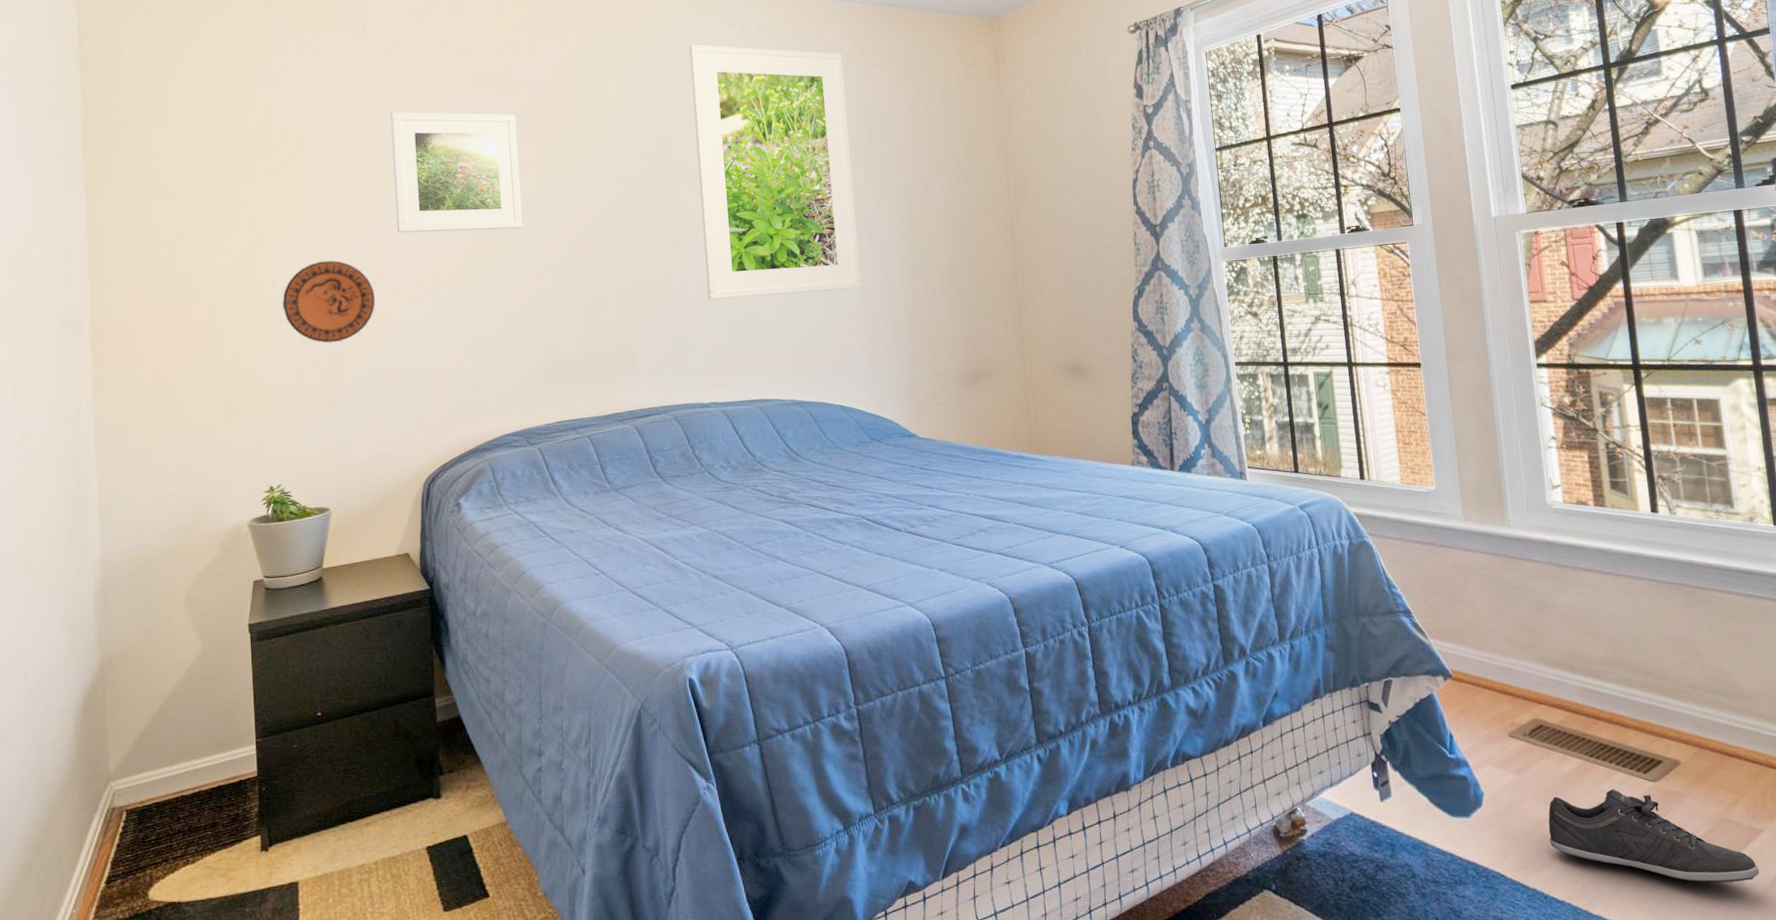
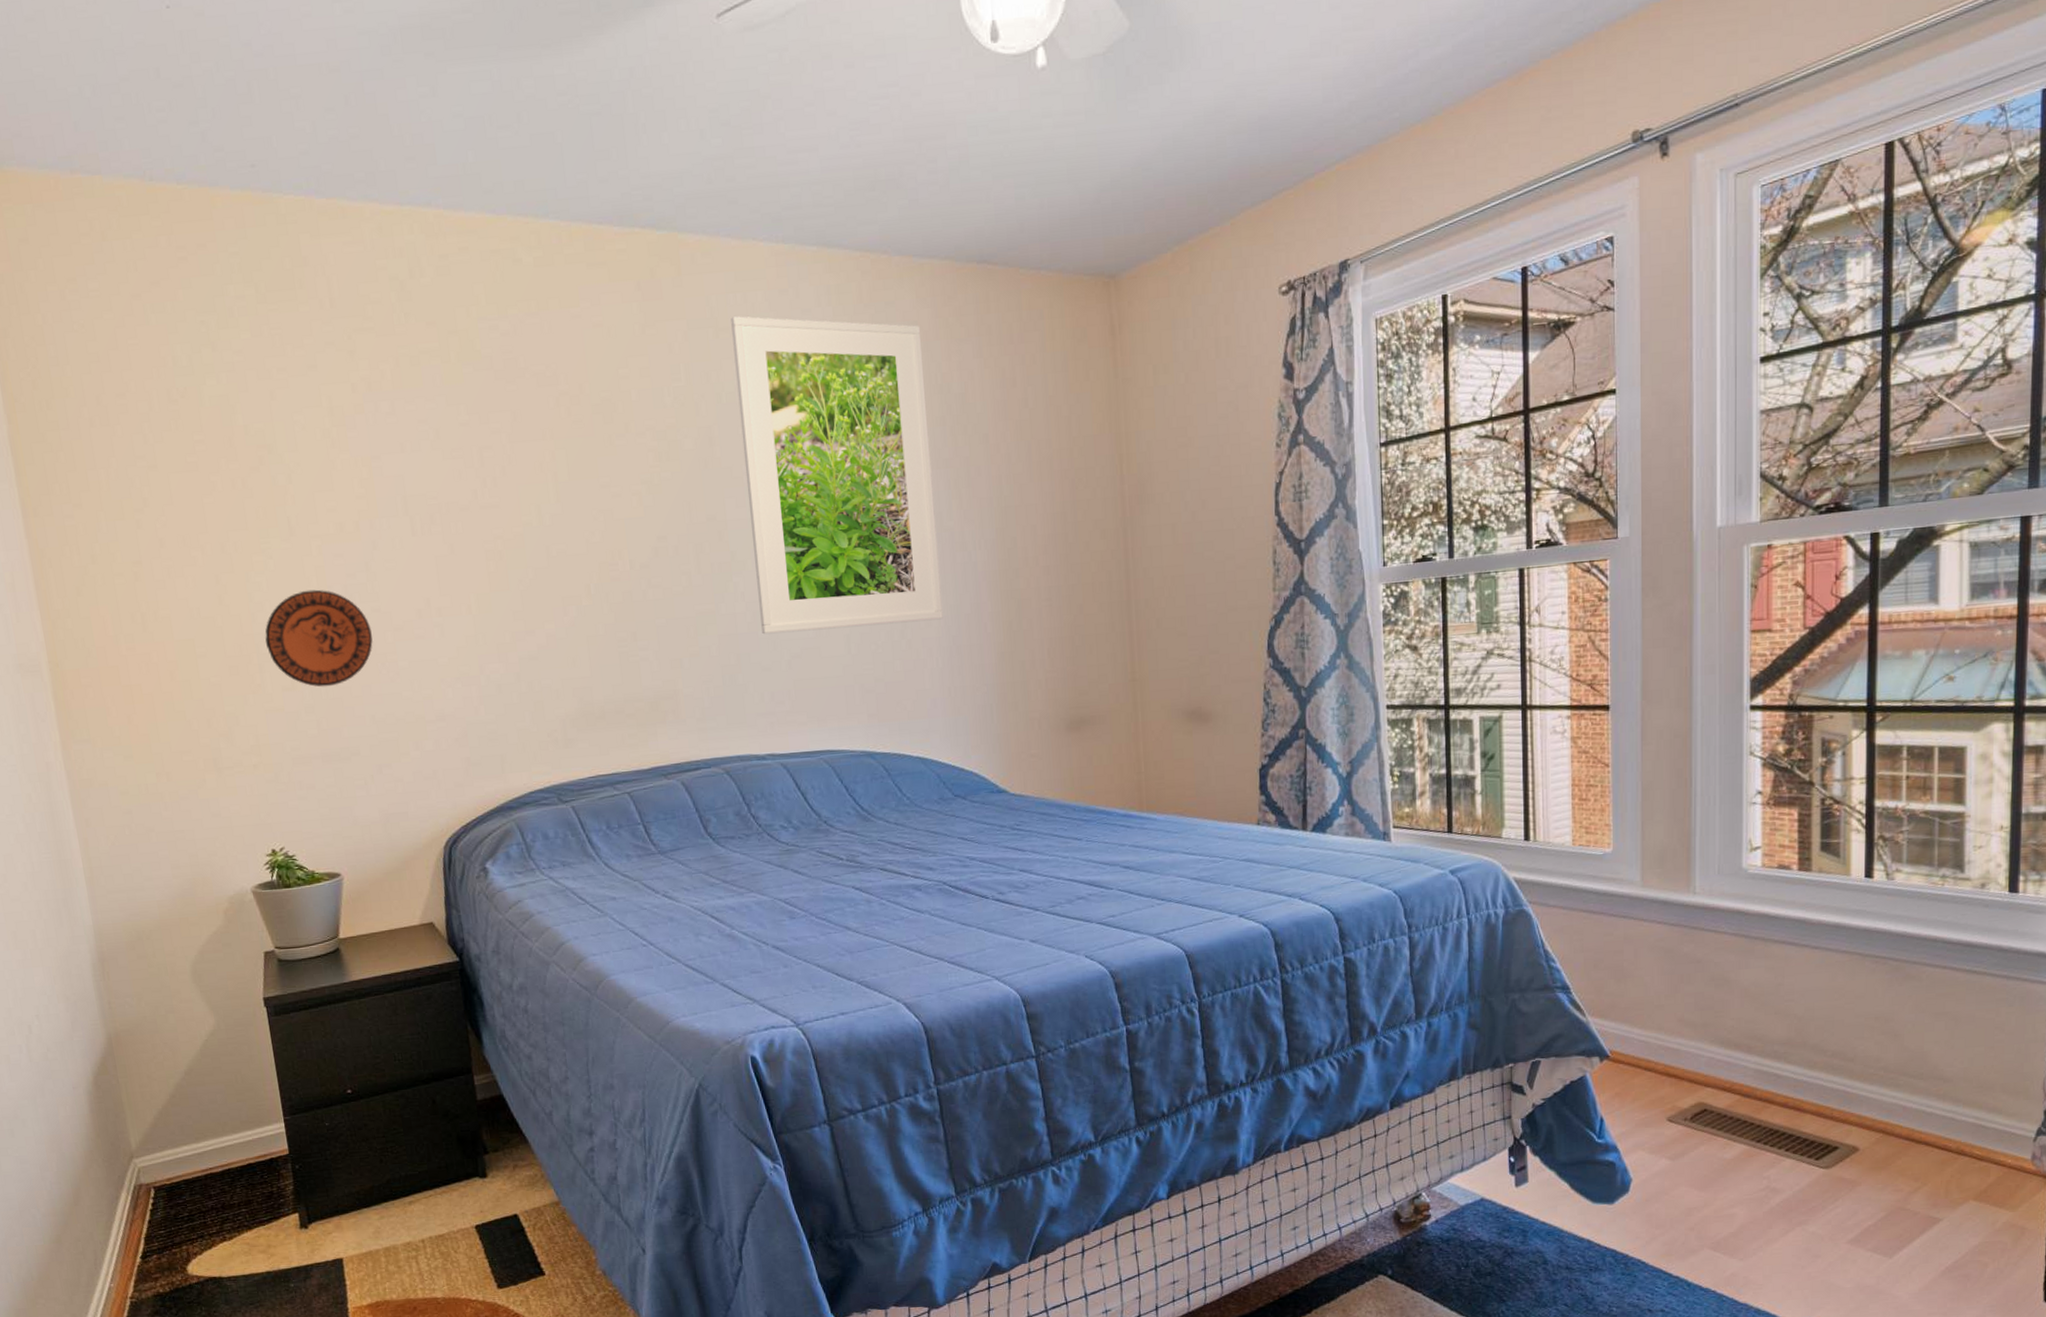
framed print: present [390,111,523,233] -> none [372,406,539,557]
shoe: present [1548,789,1760,883] -> none [1700,1176,1931,1272]

